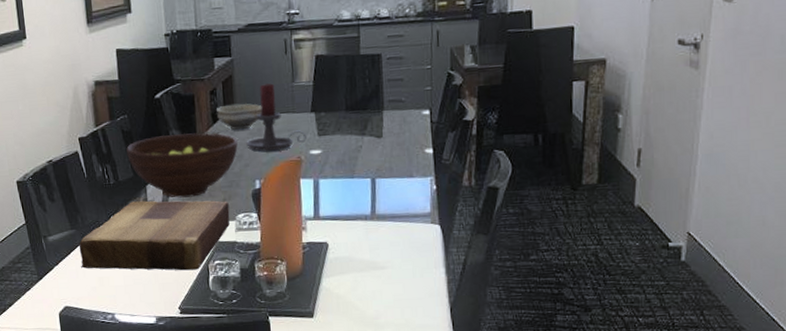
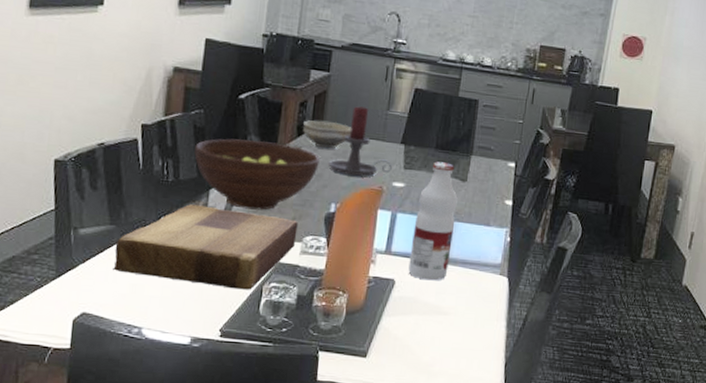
beverage bottle: none [337,122,378,239] -> present [408,161,458,281]

